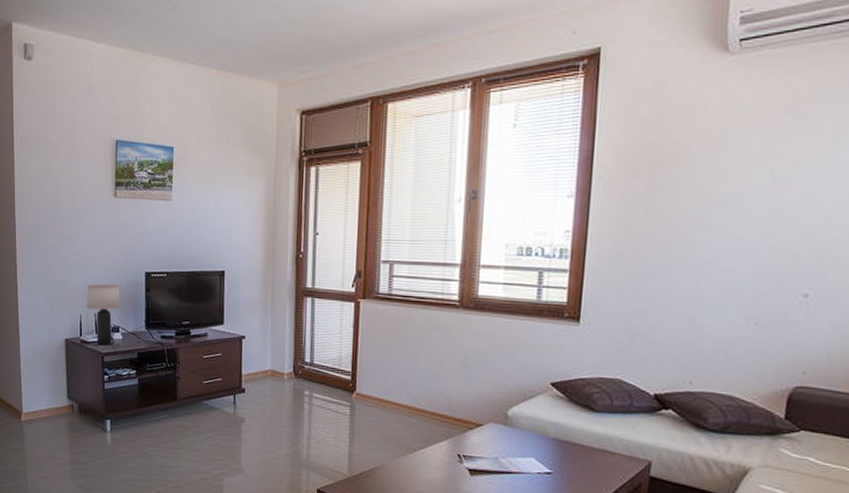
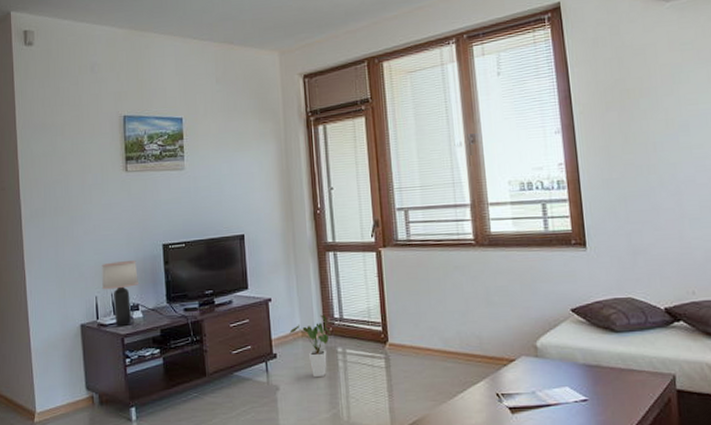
house plant: none [259,357,300,416] -> present [289,314,331,378]

